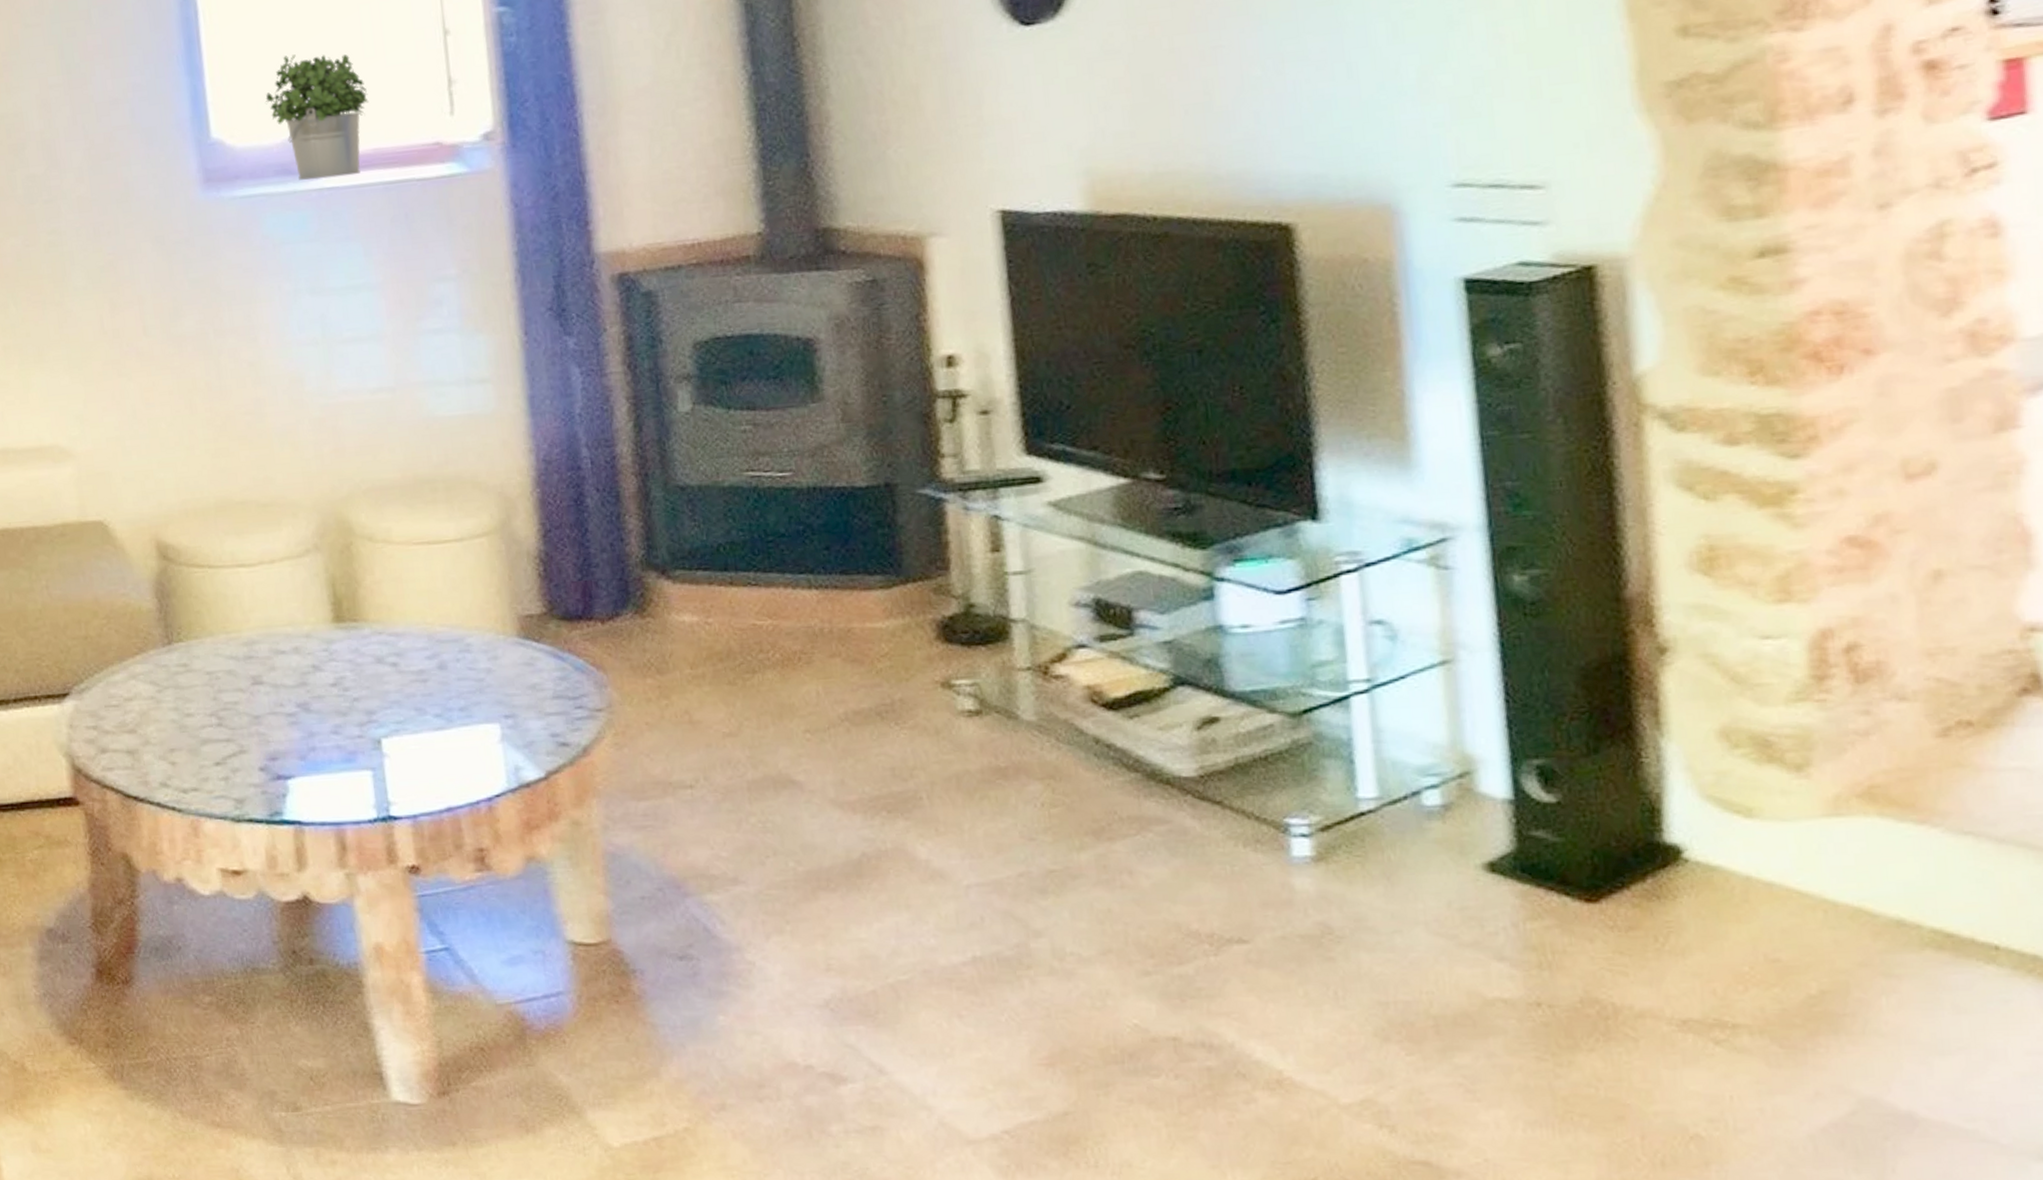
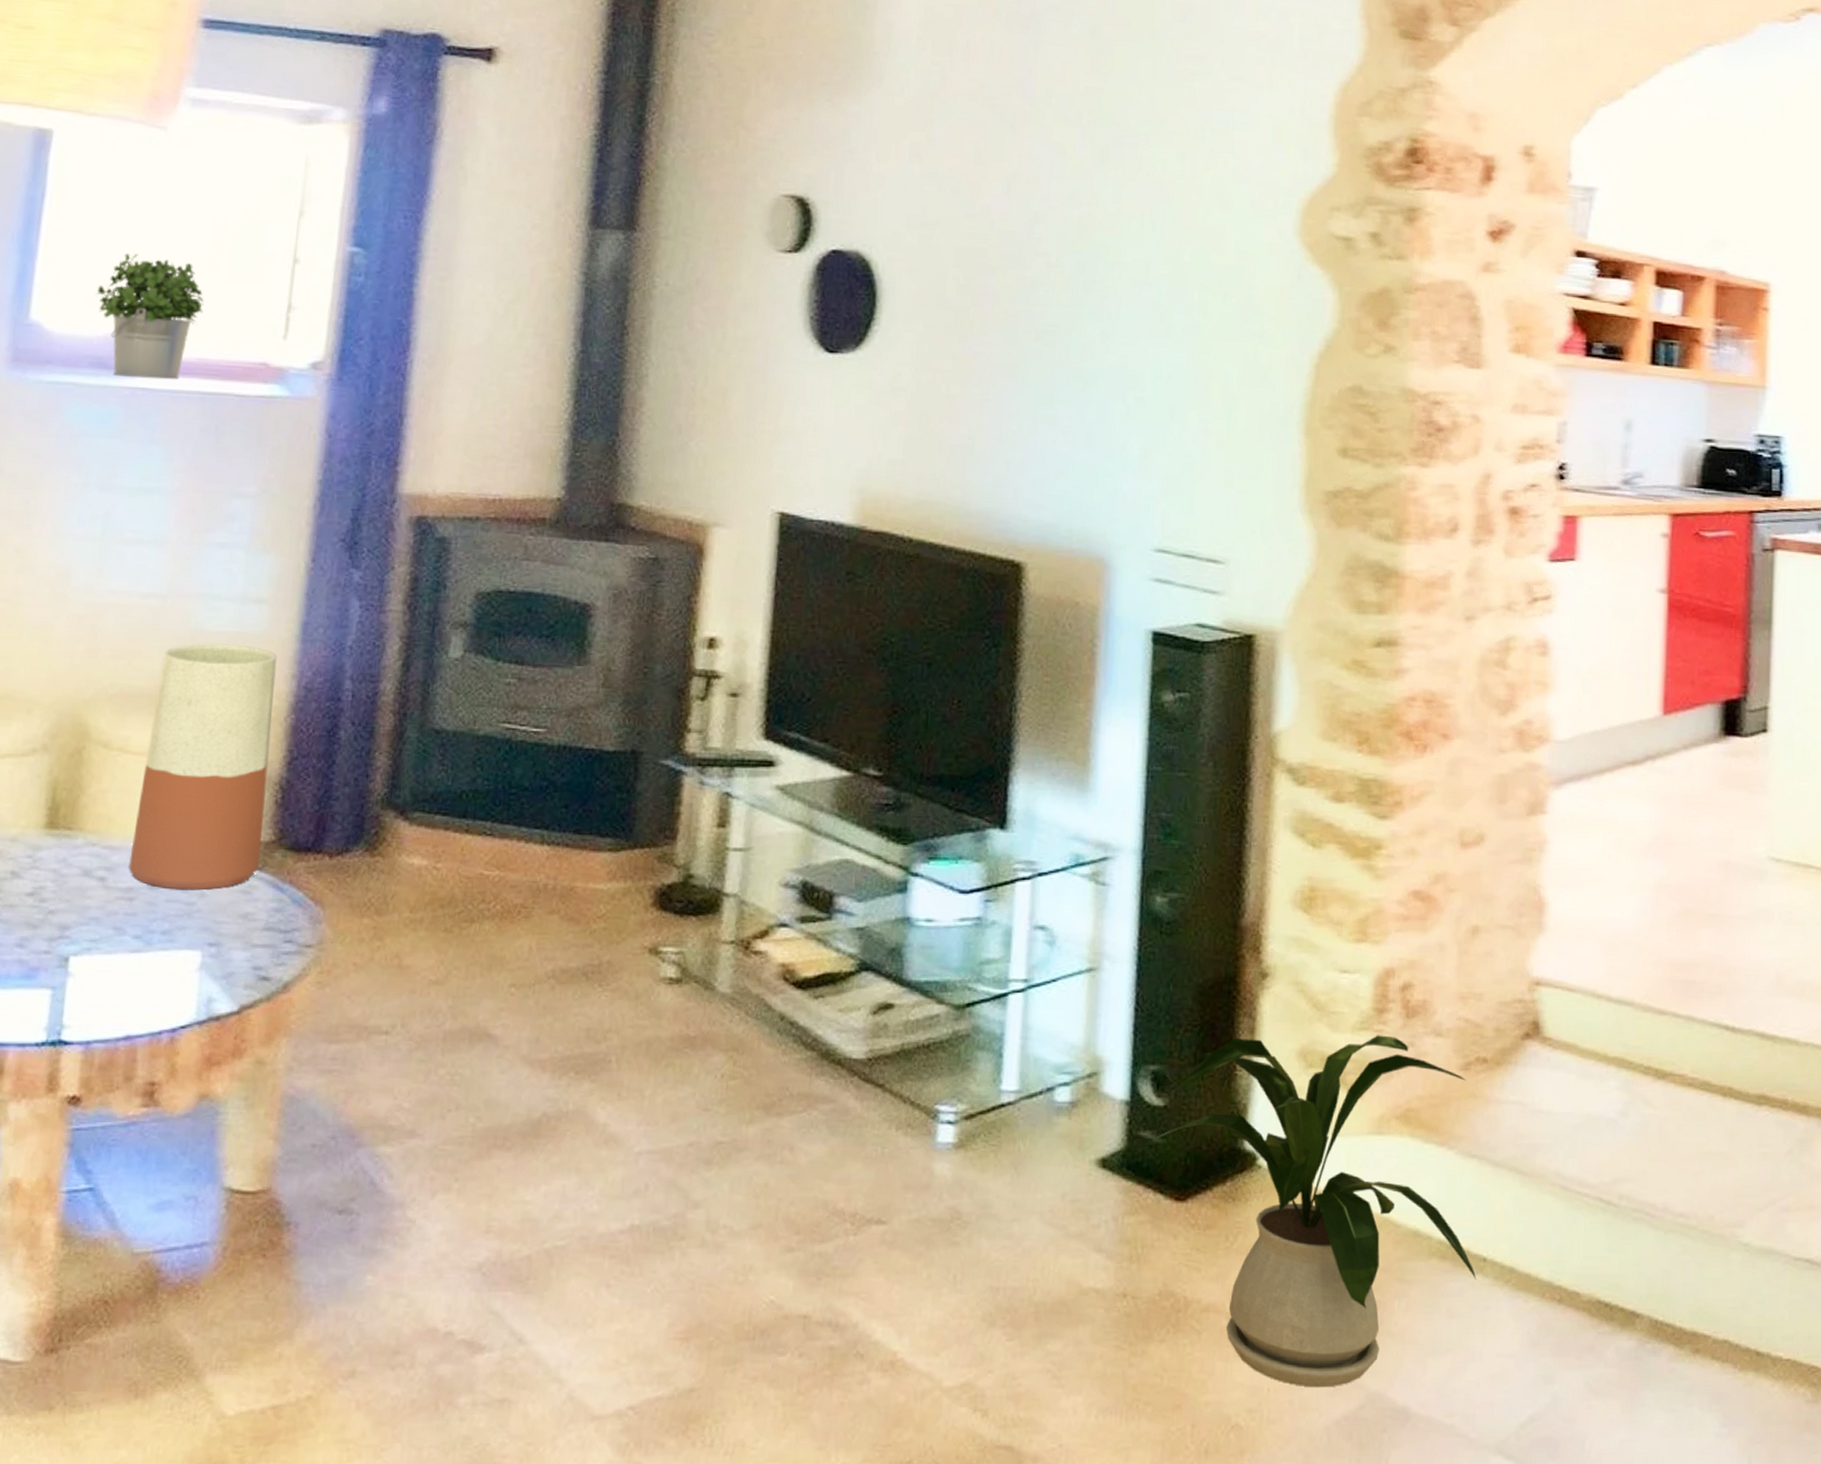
vase: none [403,426,537,669] -> present [128,643,277,891]
house plant: none [1551,705,1989,1094] -> present [1155,1035,1477,1388]

